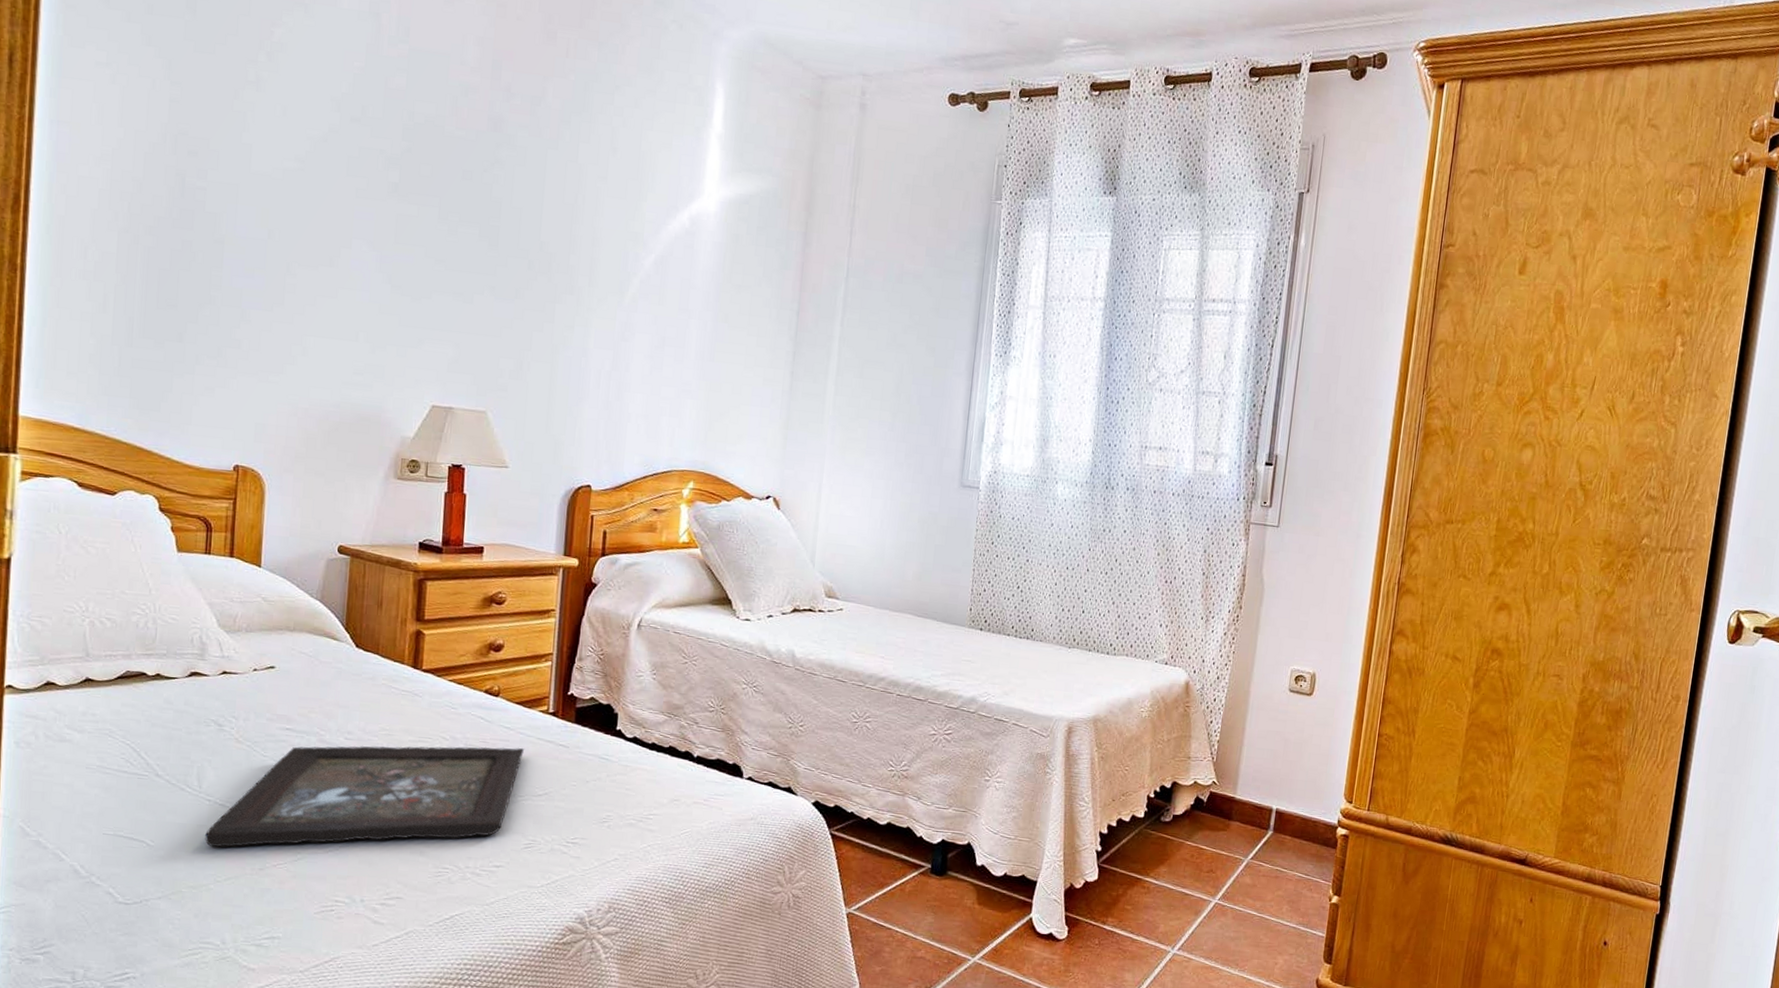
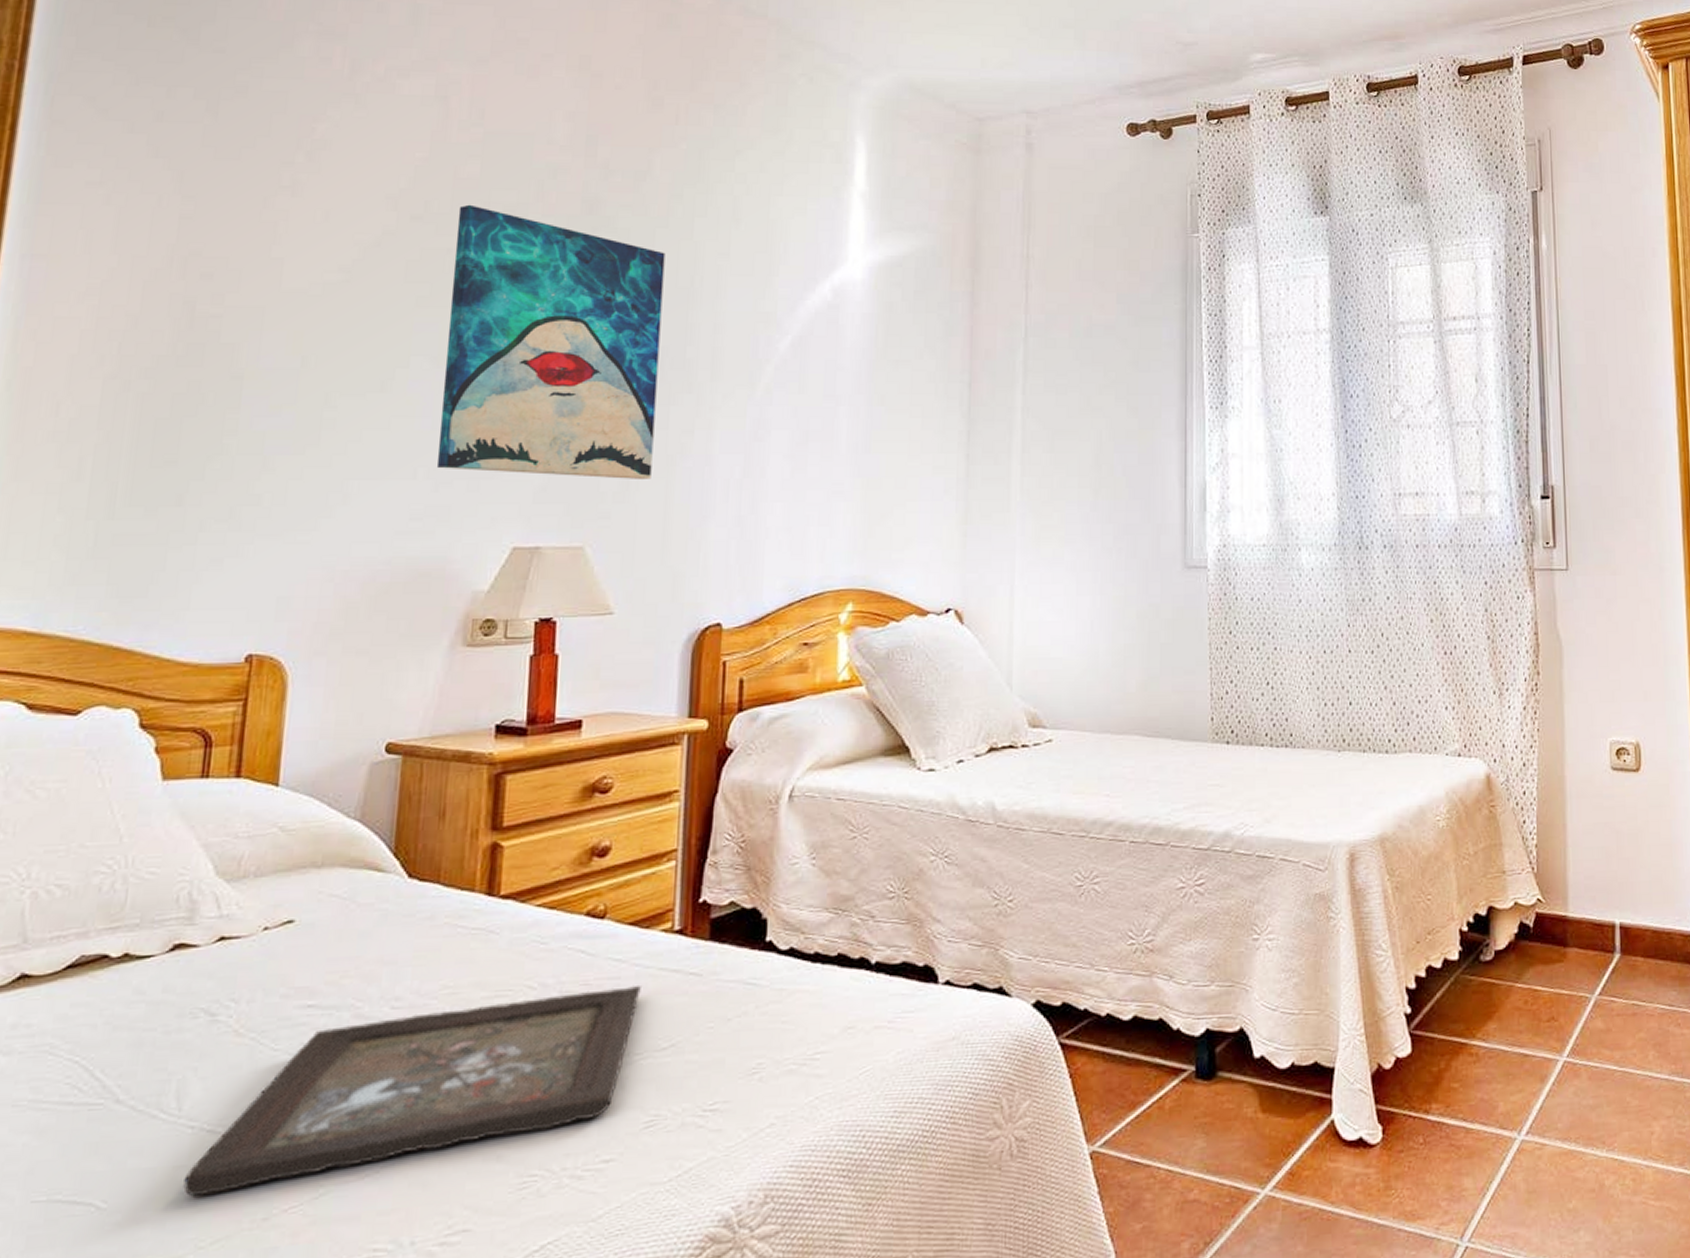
wall art: none [373,112,555,363] -> present [436,204,665,479]

